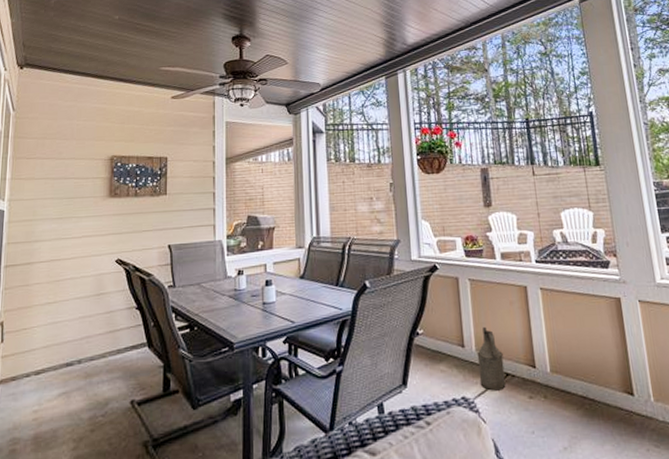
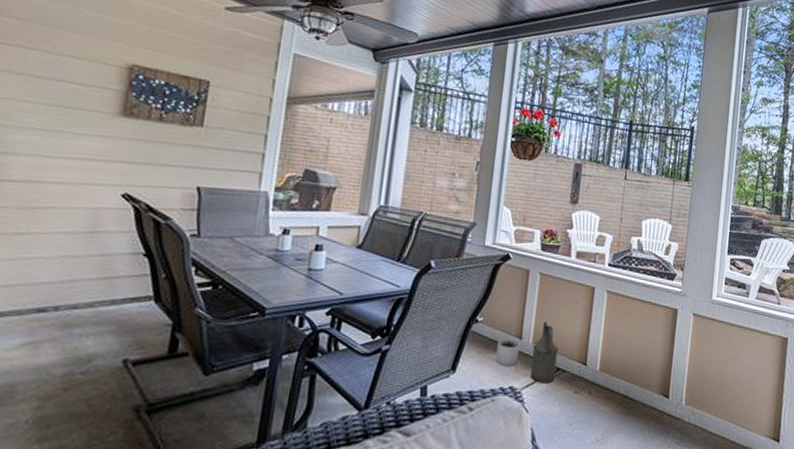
planter: none [442,348,465,377] -> present [496,339,520,367]

